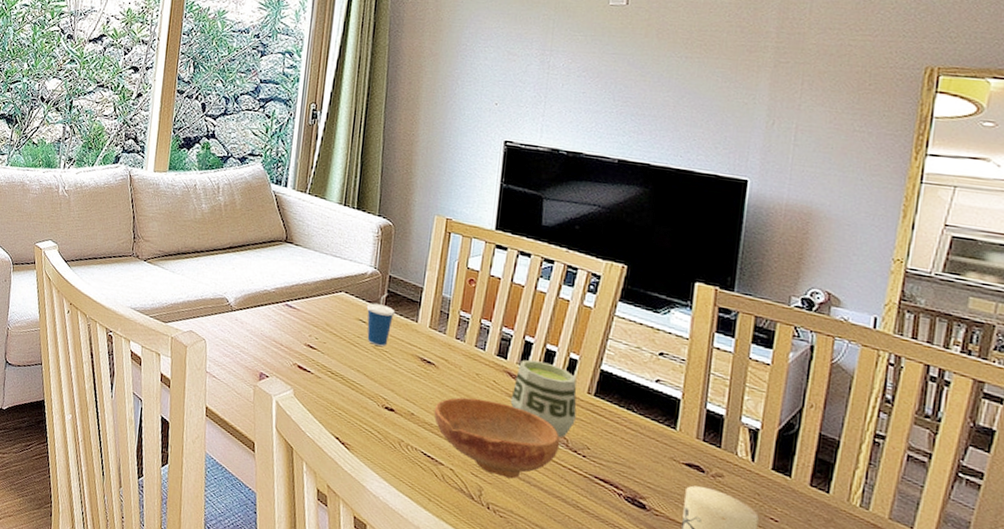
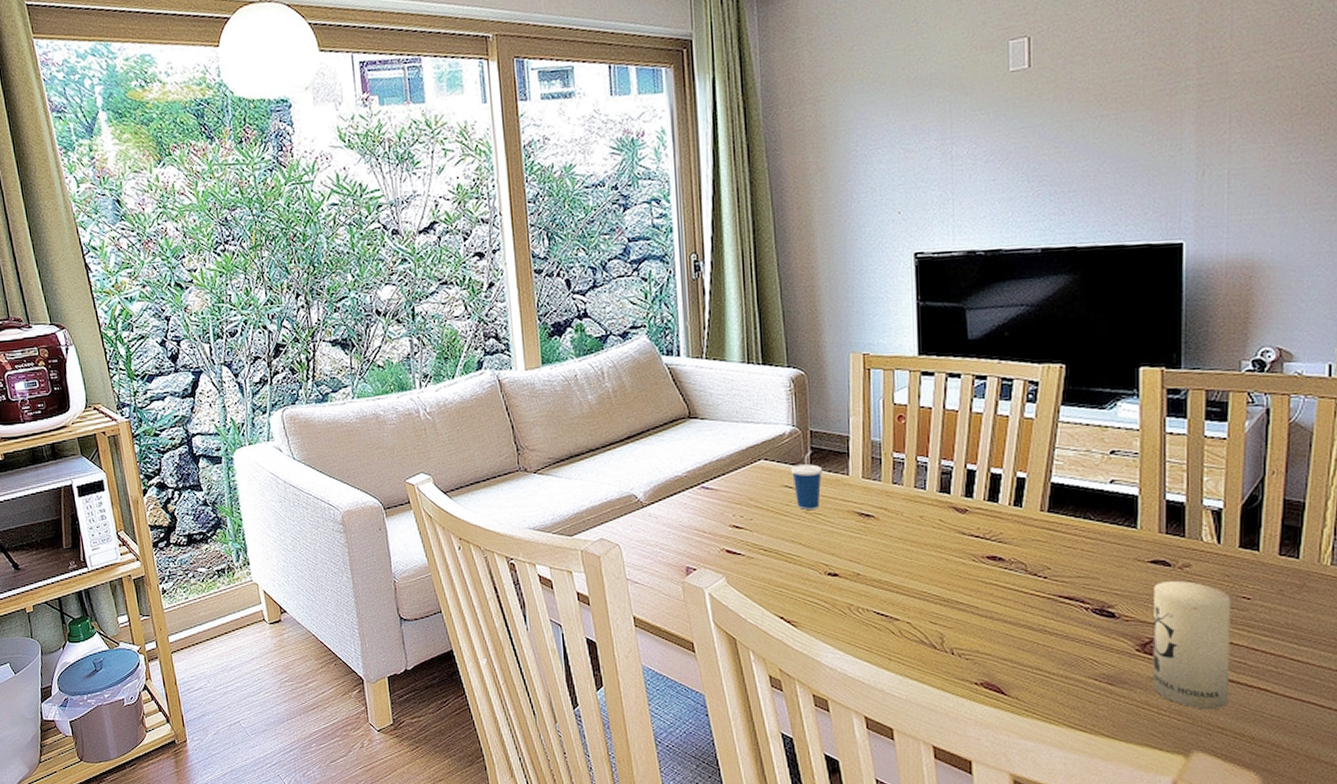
bowl: present [434,397,561,479] -> none [880,541,1019,618]
cup: present [510,359,577,438] -> none [960,488,1031,563]

